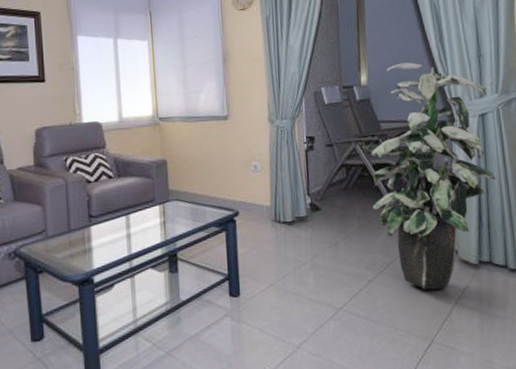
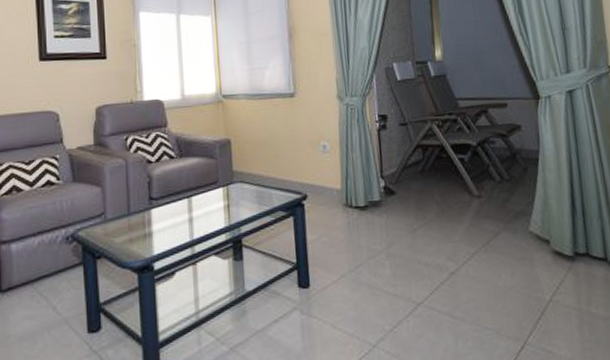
indoor plant: present [361,62,496,290] -> none [438,36,589,285]

